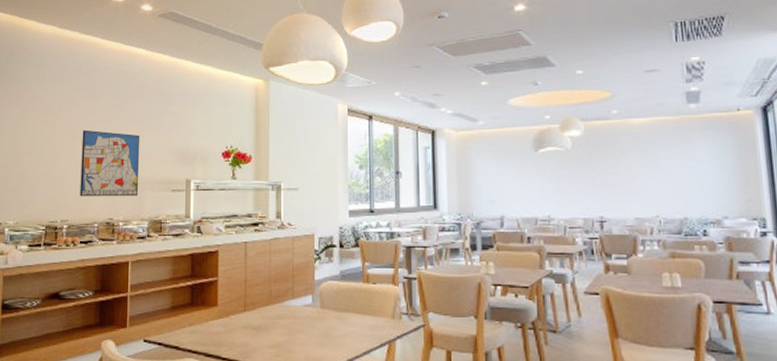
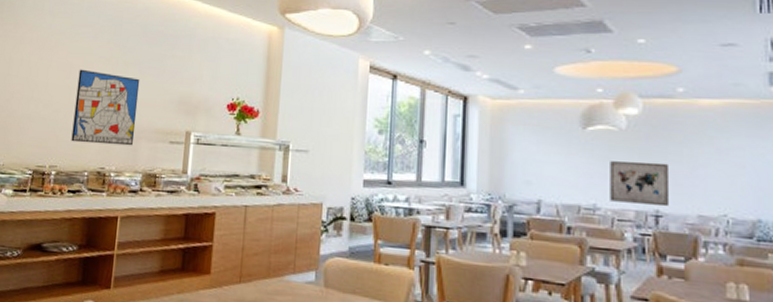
wall art: none [560,175,611,213] -> present [610,161,668,207]

